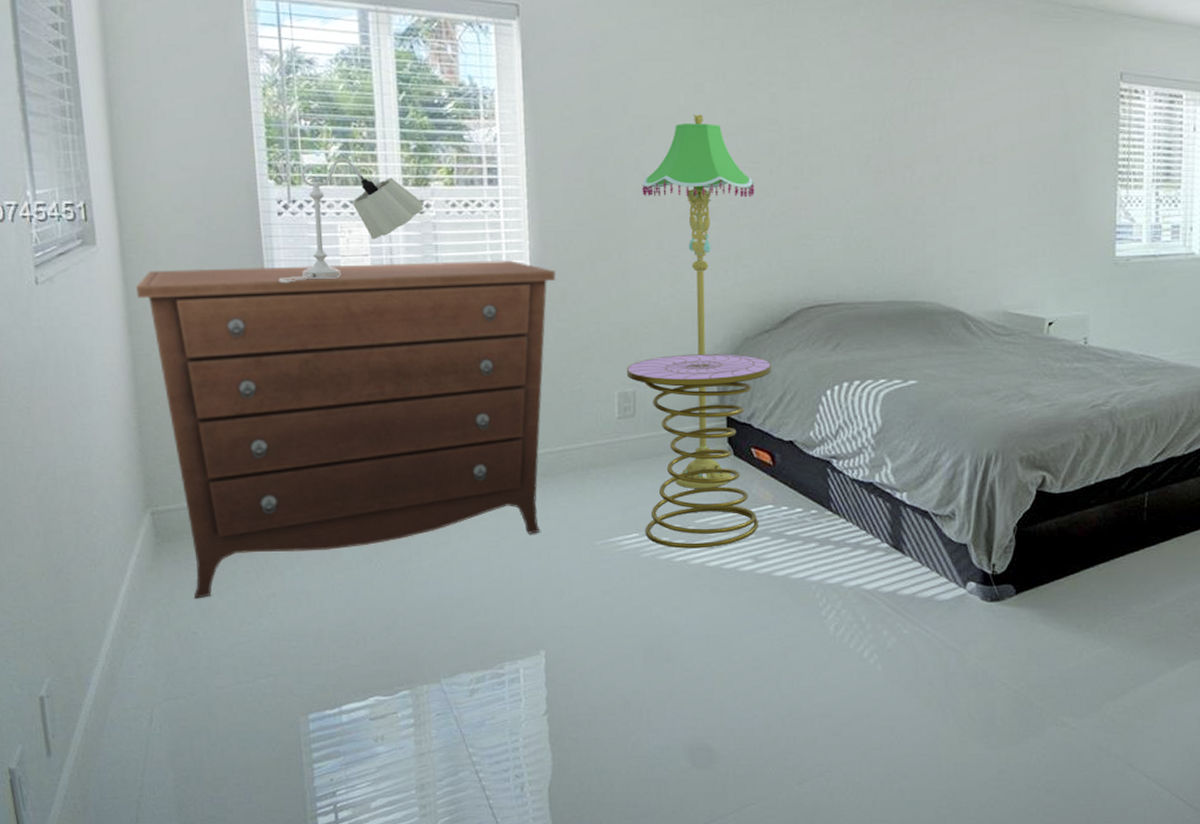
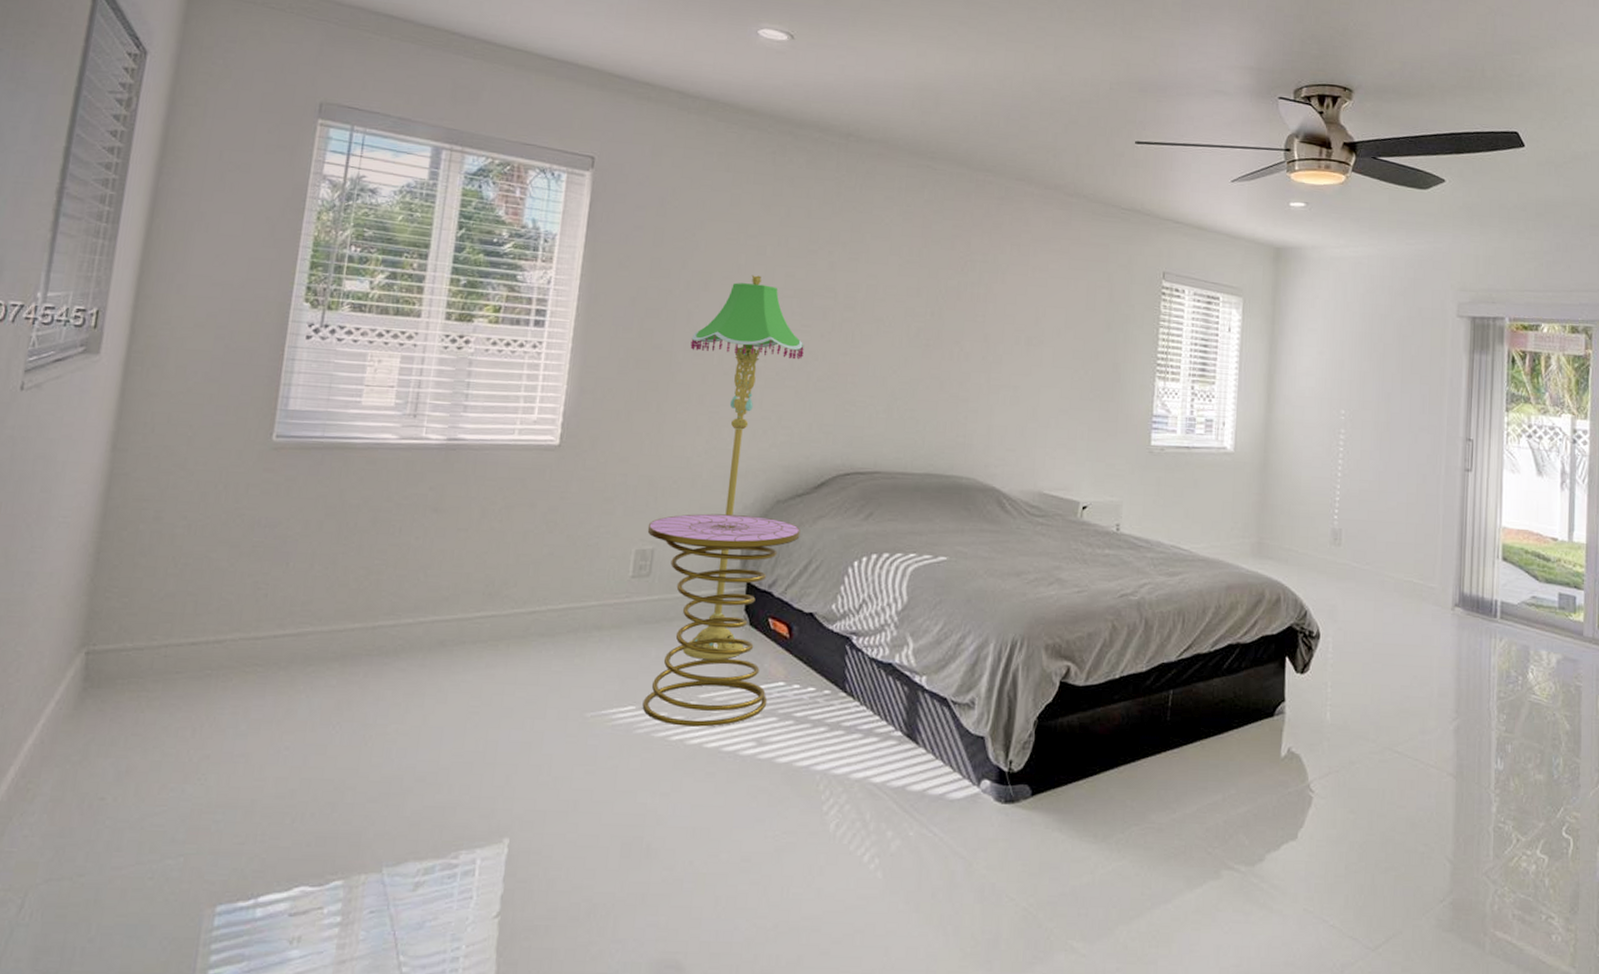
dresser: present [136,260,556,599] -> none [111,385,589,757]
table lamp: present [280,158,425,283] -> none [293,287,465,409]

